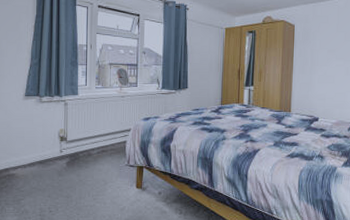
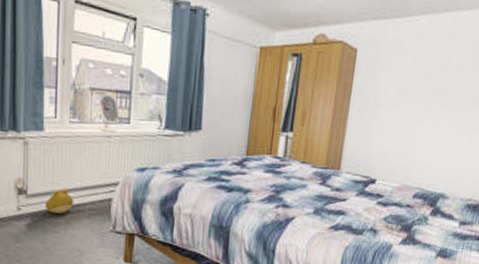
plush toy: none [79,134,100,154] -> present [44,187,74,214]

